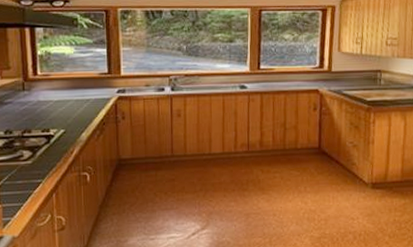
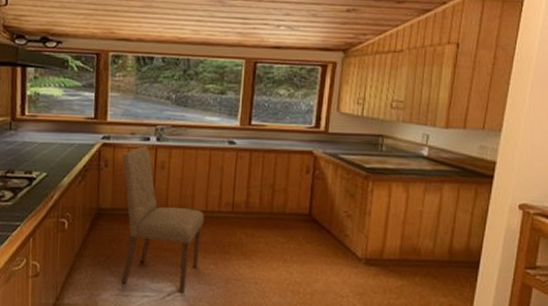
dining chair: none [139,96,222,232] -> present [121,145,204,294]

